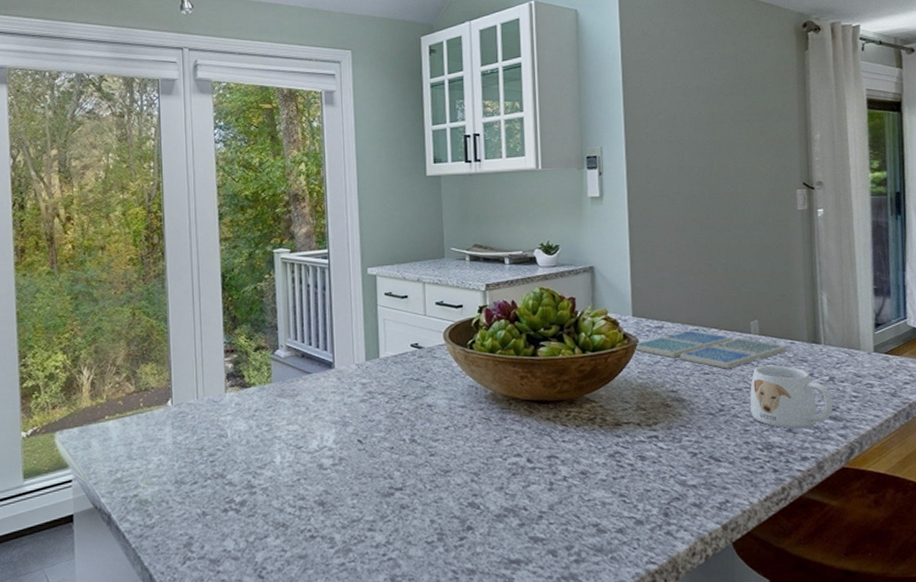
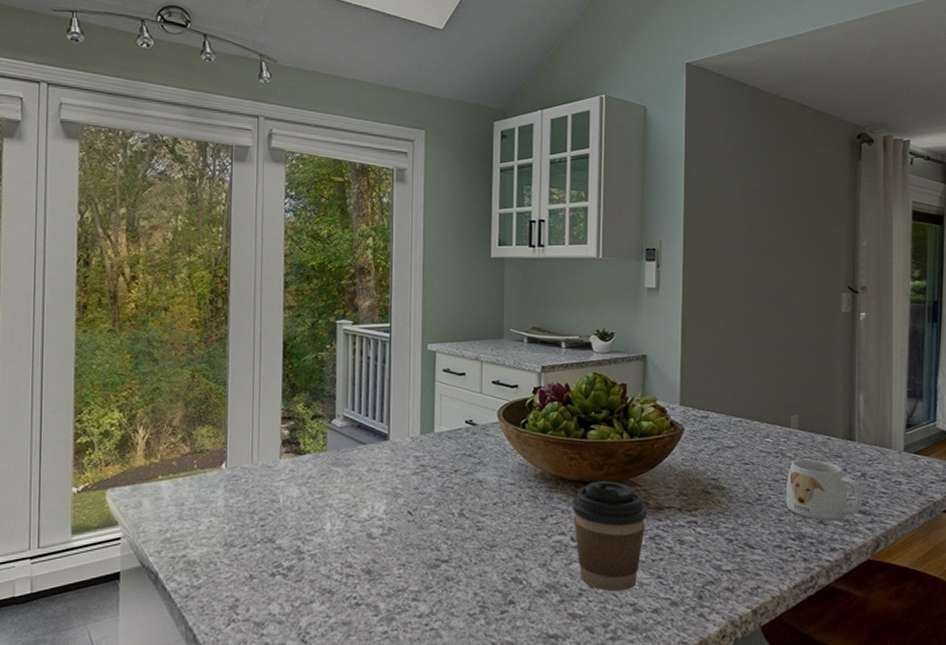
coffee cup: none [526,398,606,513] -> present [572,481,648,592]
drink coaster: present [634,330,786,369] -> none [679,421,823,460]

